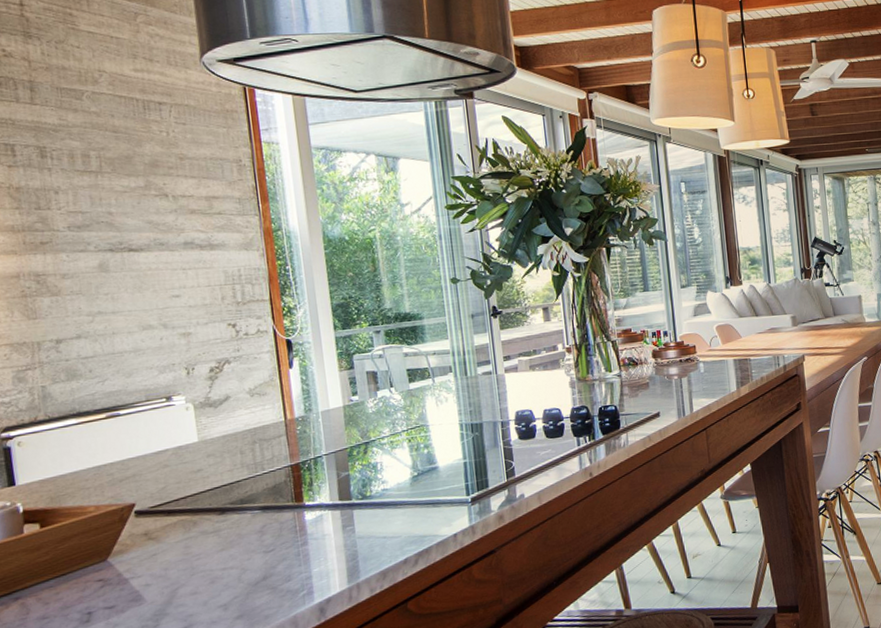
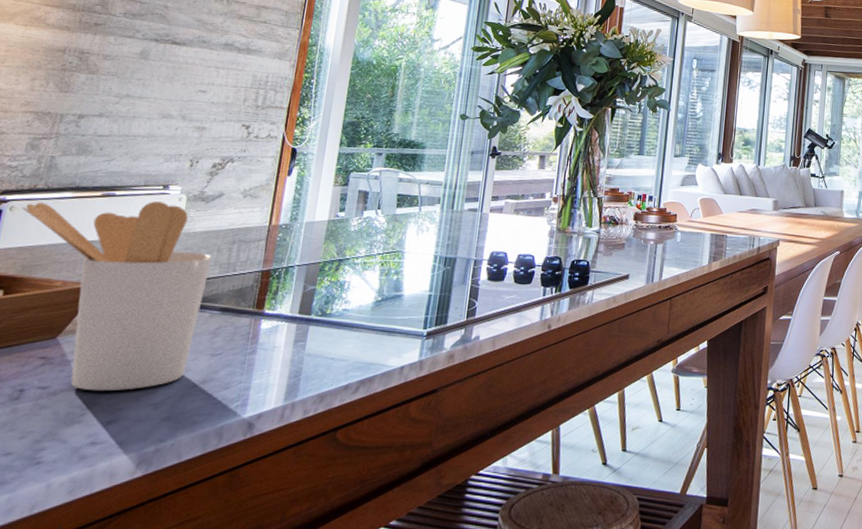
utensil holder: none [30,414,244,604] -> present [22,201,213,392]

